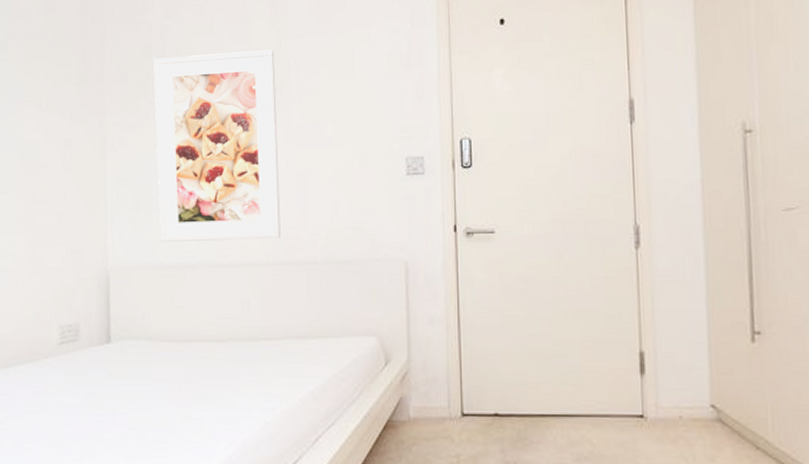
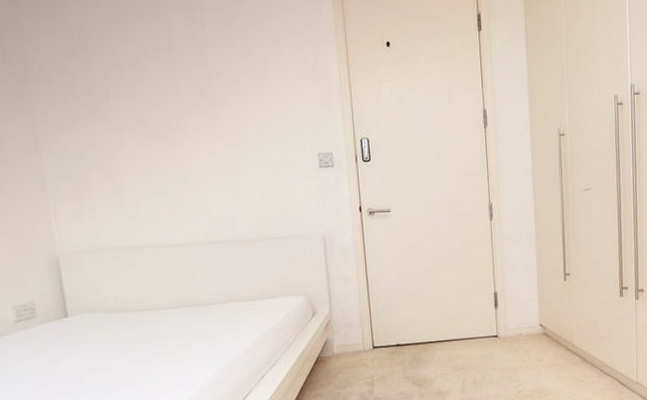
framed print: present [153,49,281,242] -> none [78,58,217,228]

